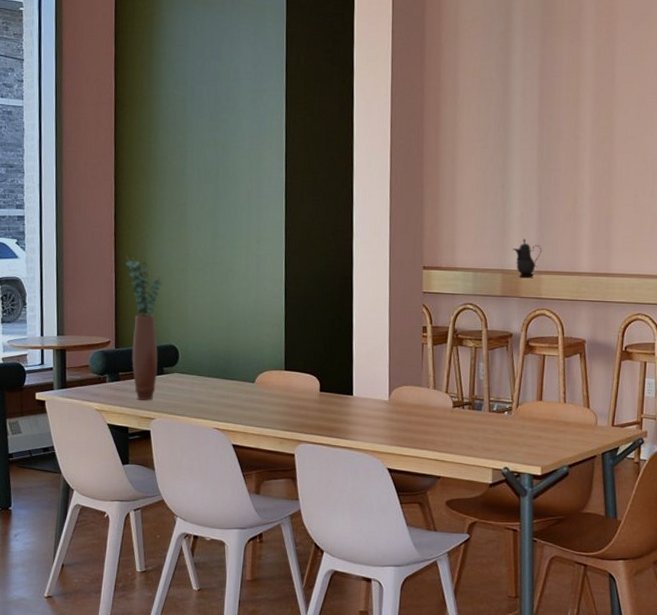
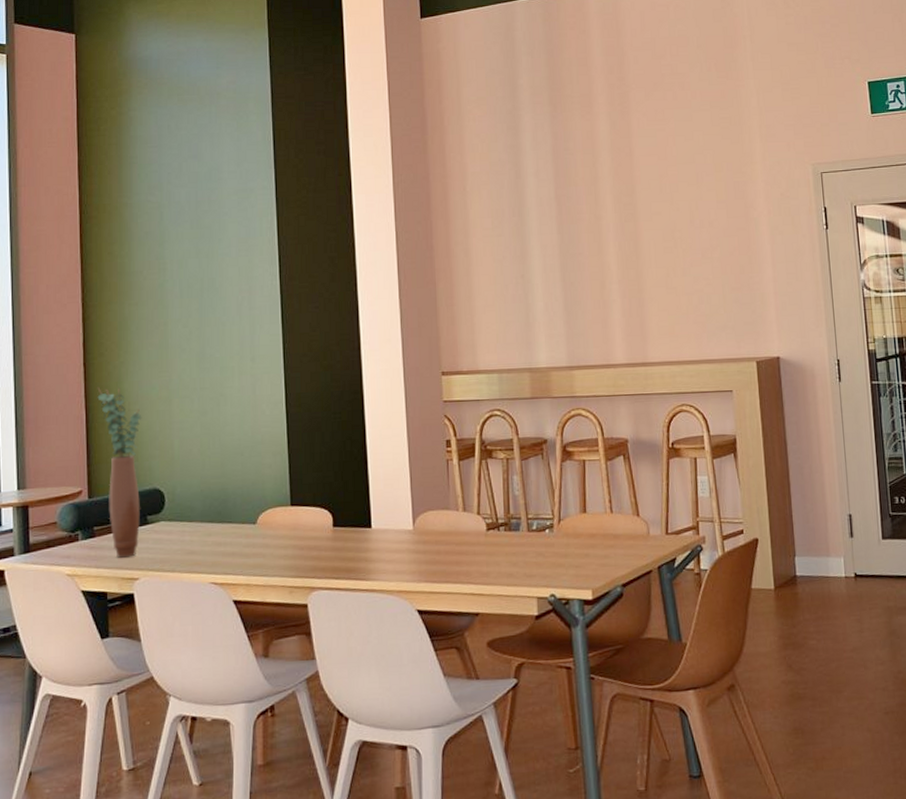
coffeepot: present [512,239,542,277] -> none [539,332,572,375]

